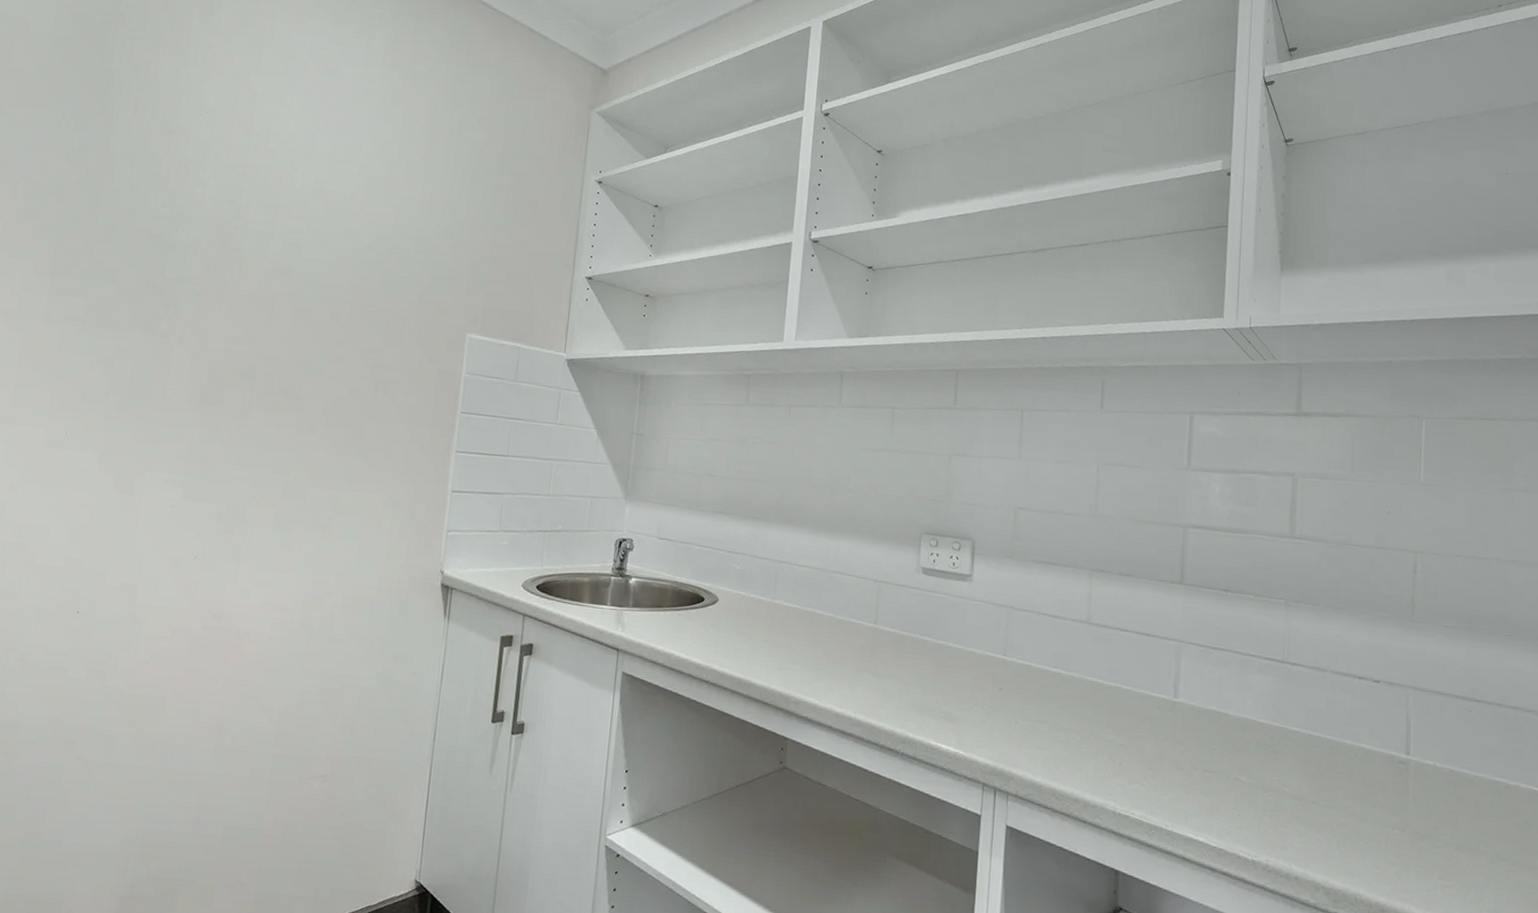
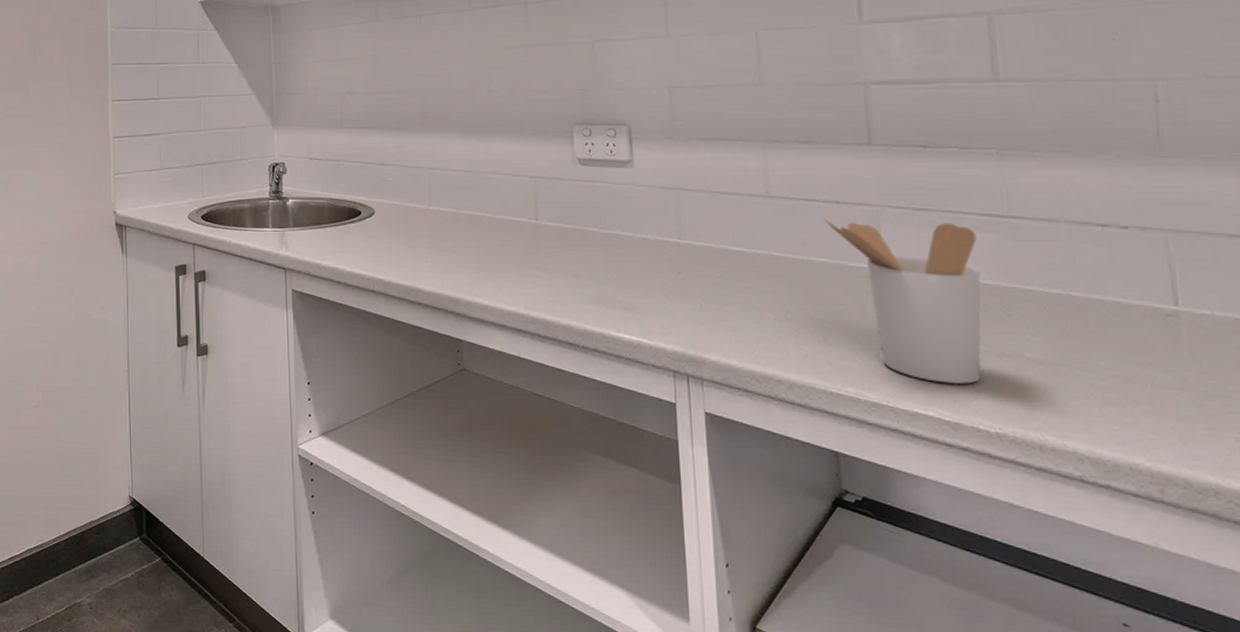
utensil holder: none [1133,648,1259,814] -> present [823,218,981,385]

